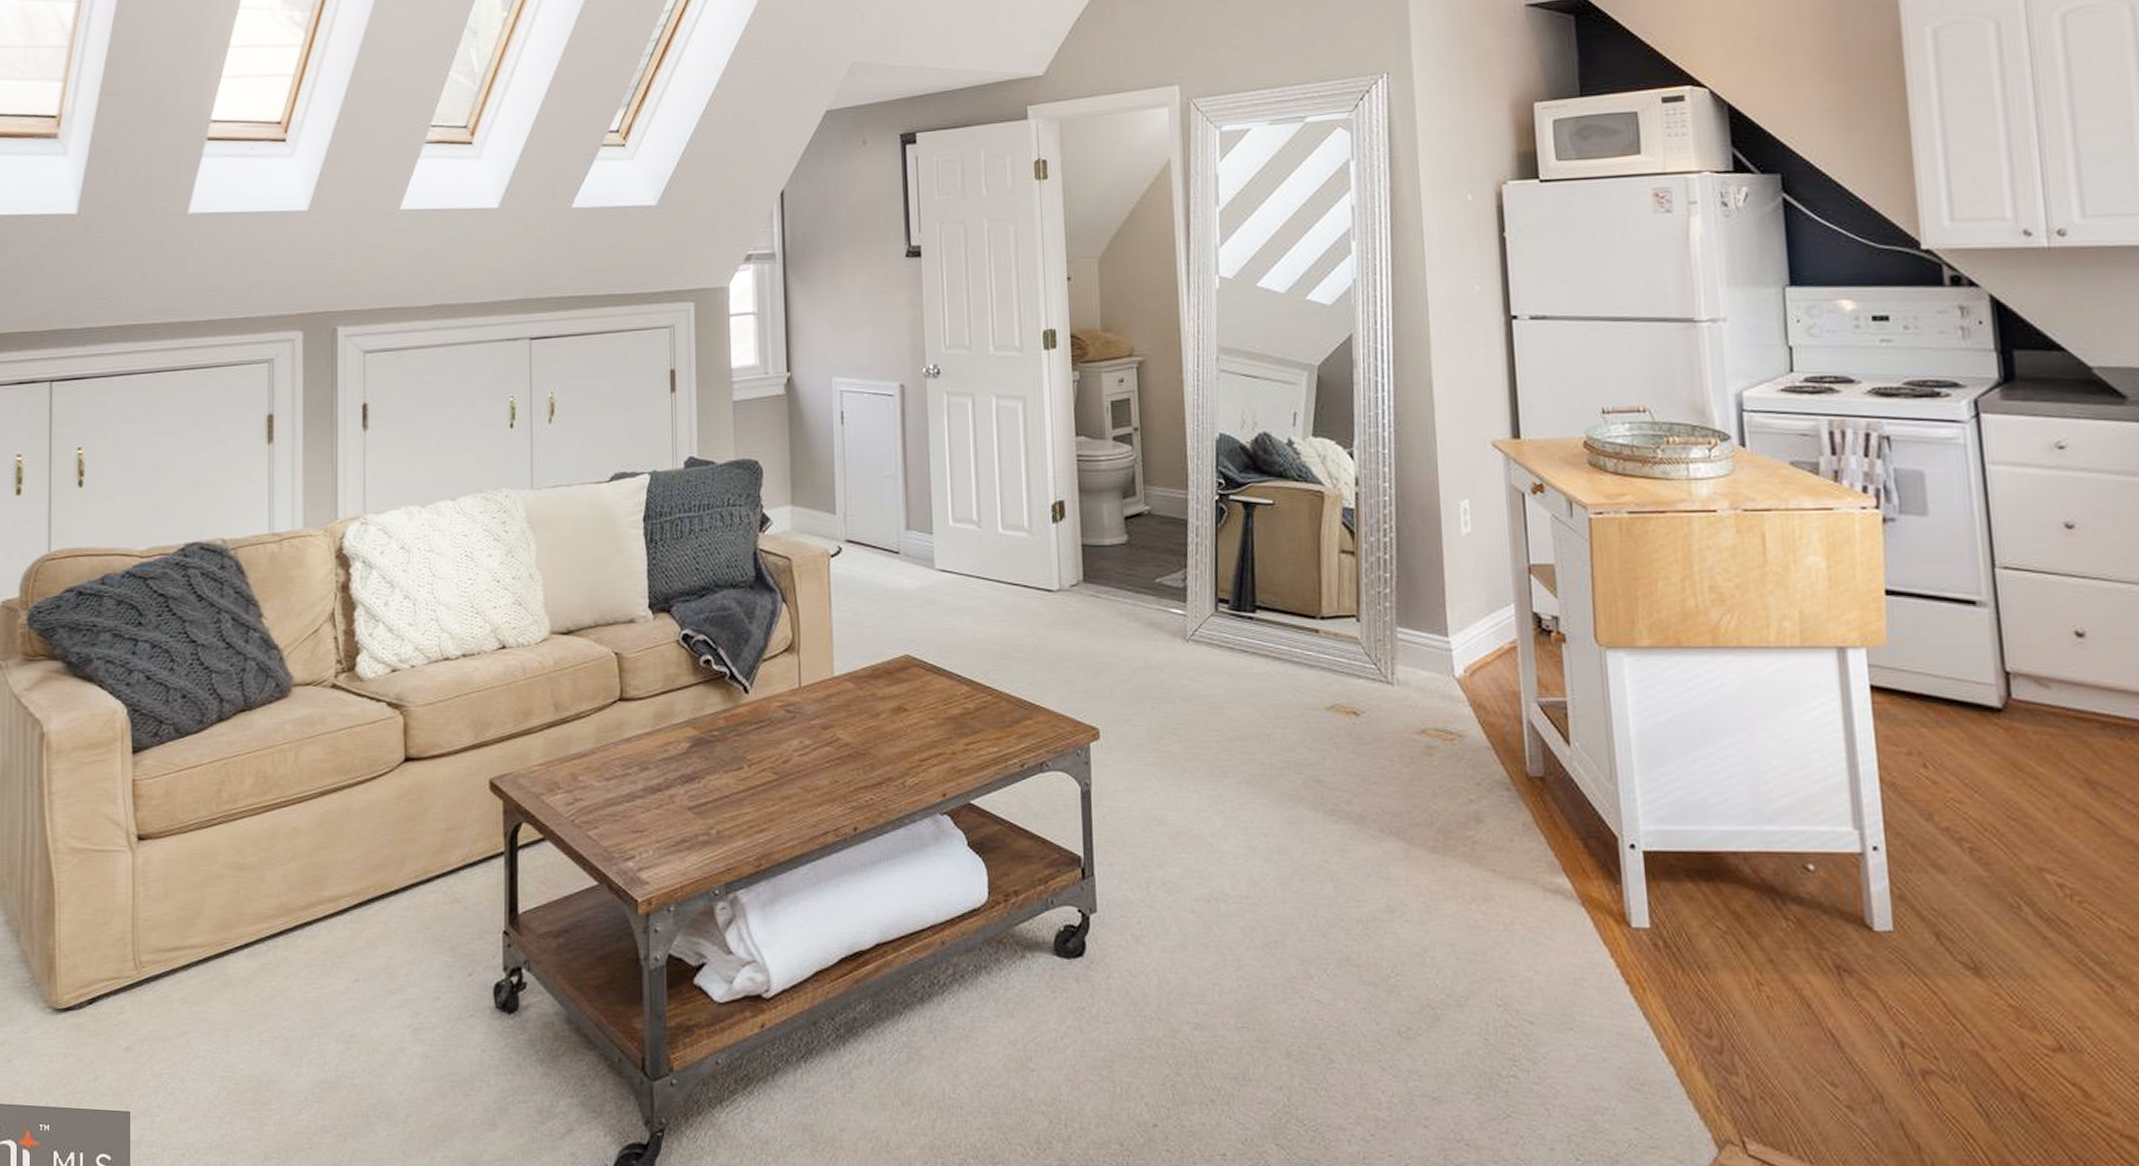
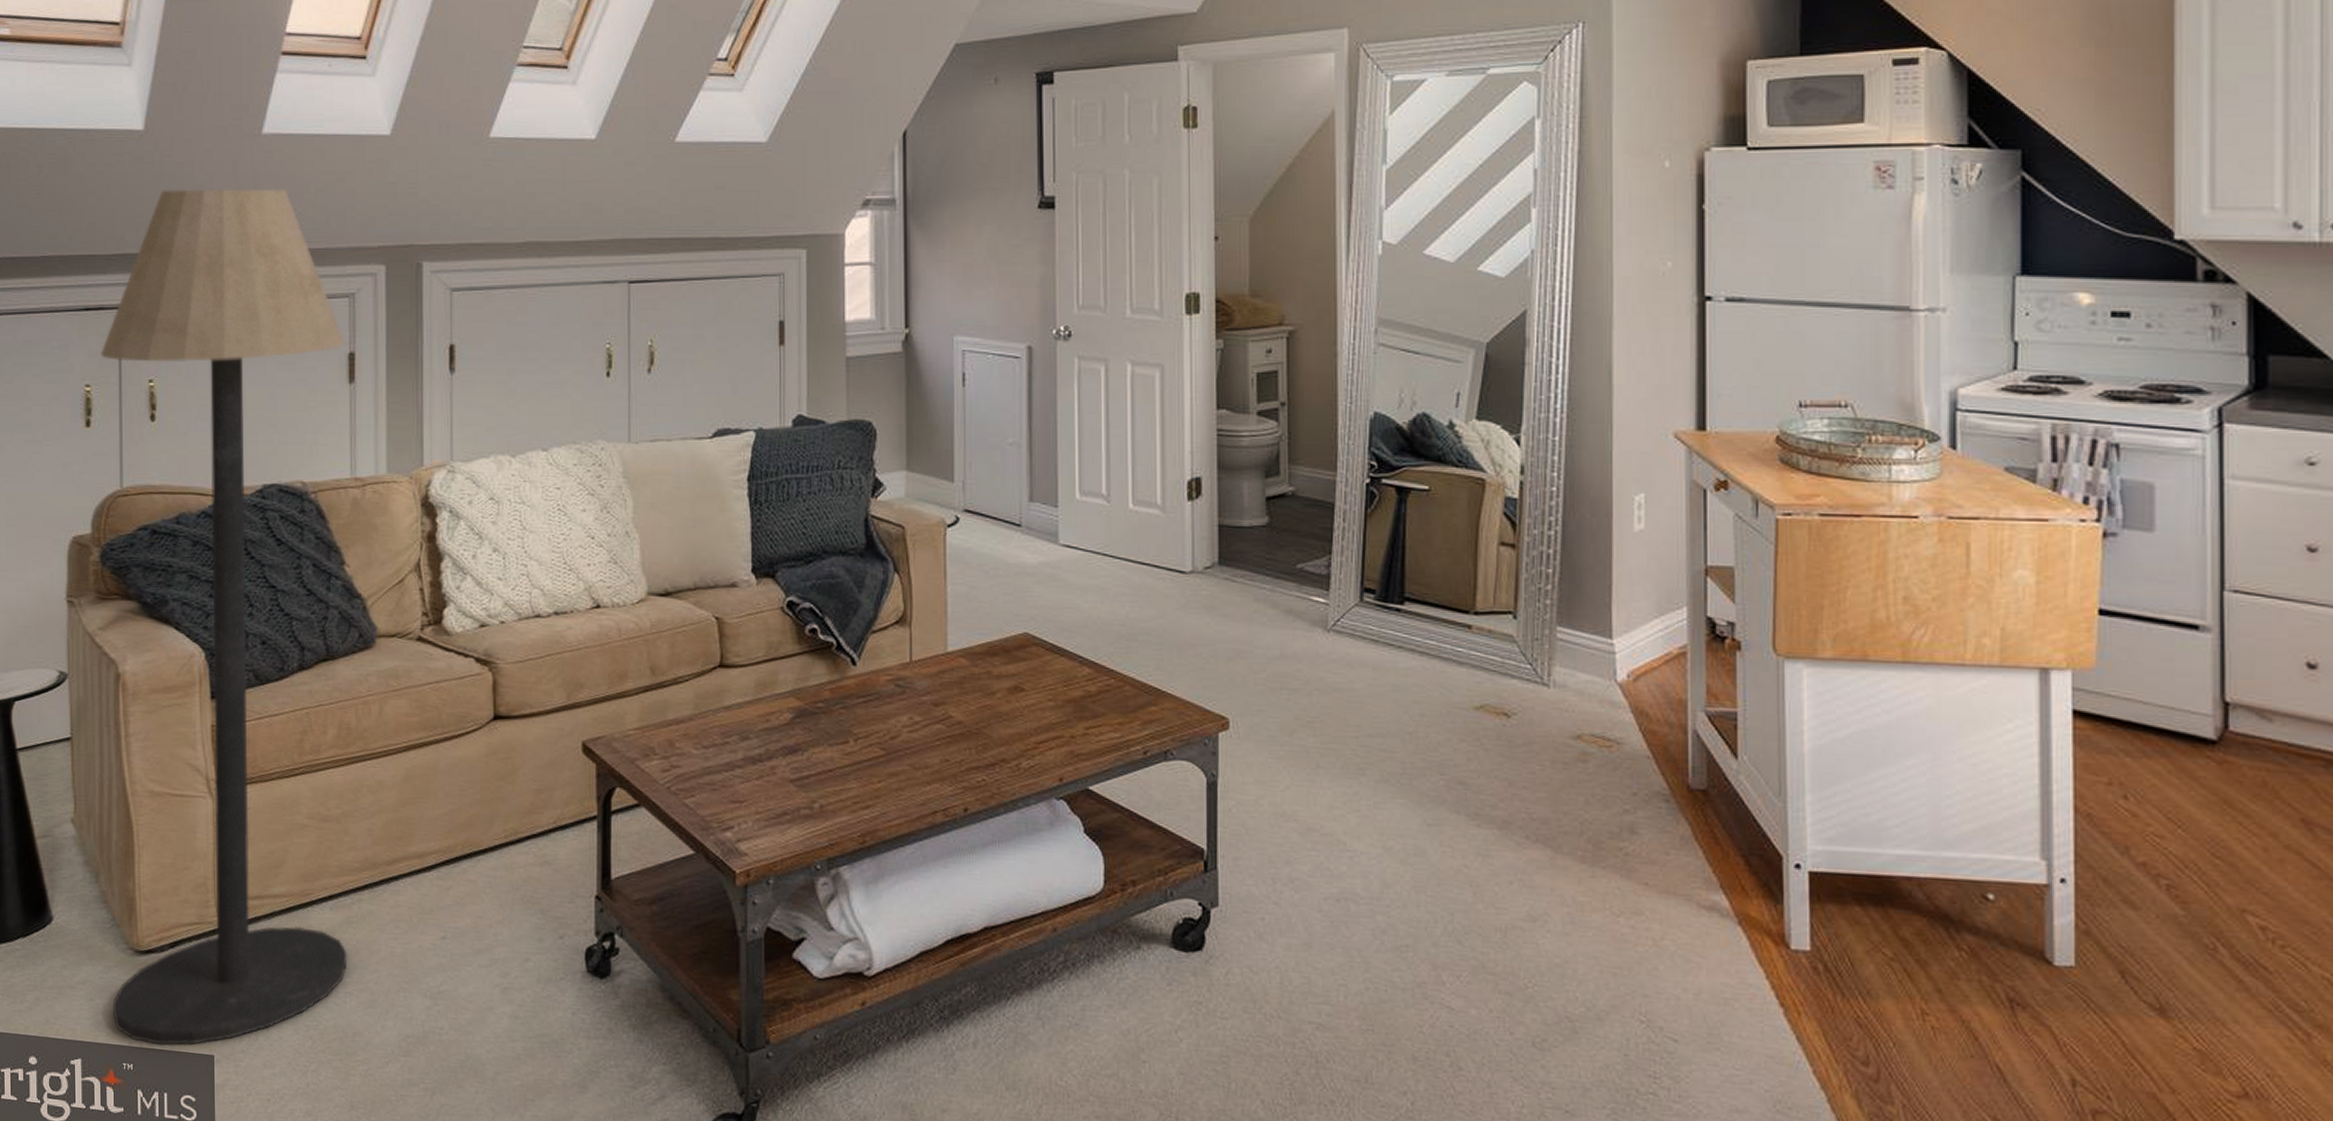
floor lamp: none [30,264,264,1104] -> present [101,189,347,1046]

